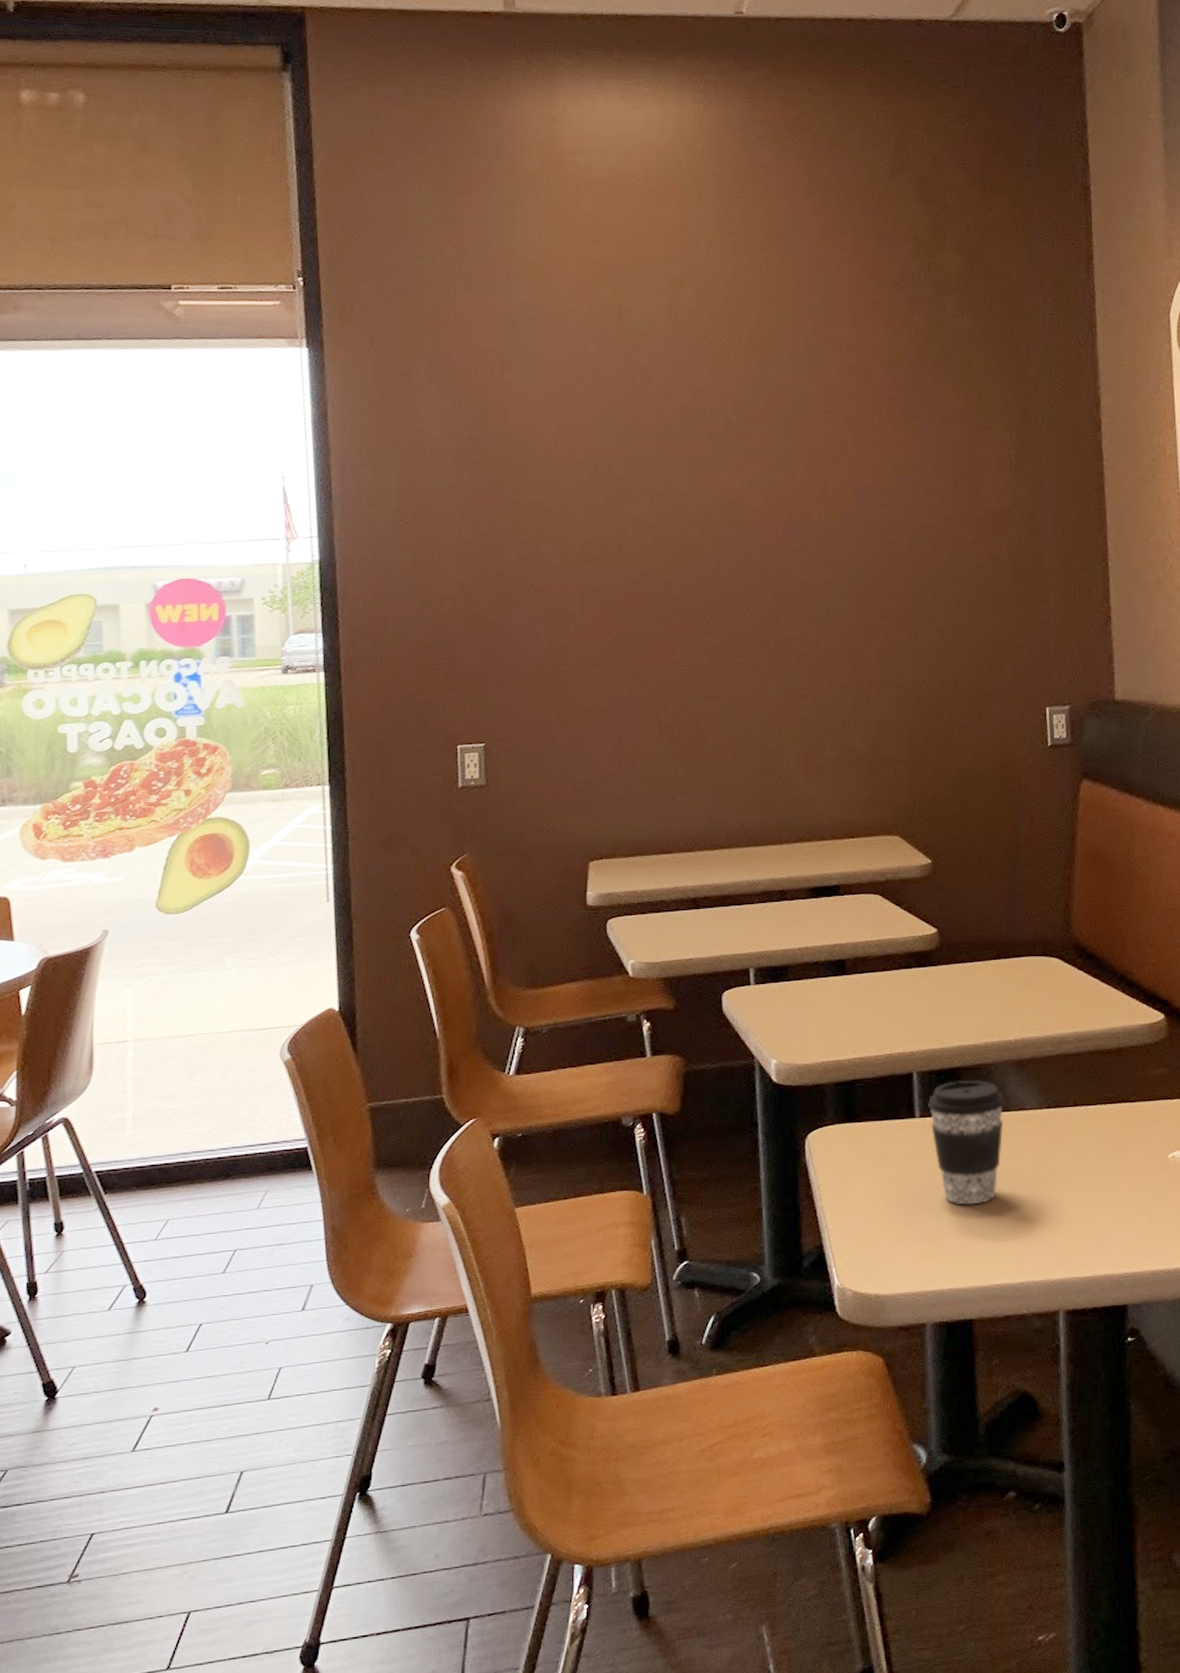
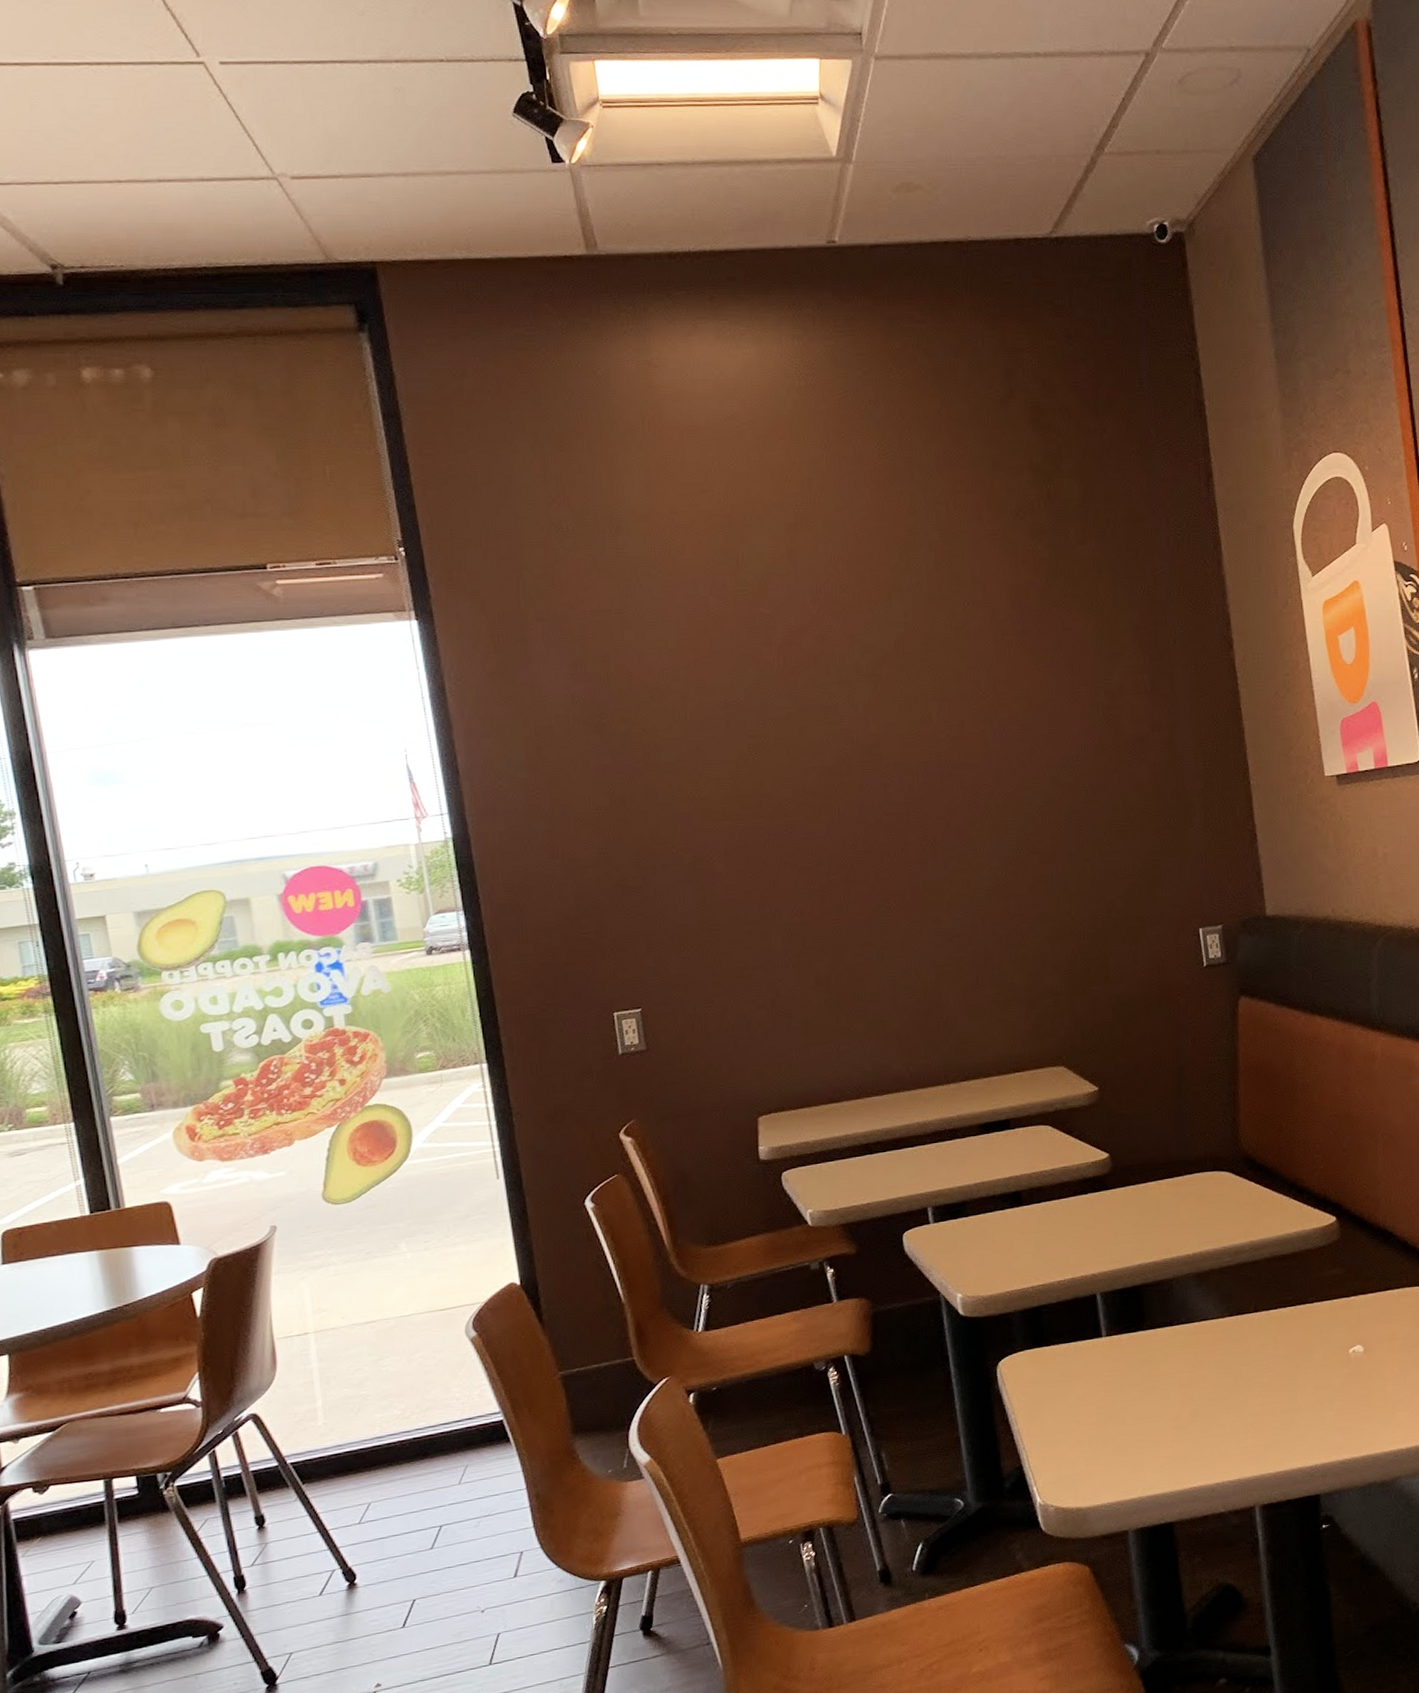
coffee cup: present [928,1080,1005,1205] -> none [1113,1295,1189,1415]

